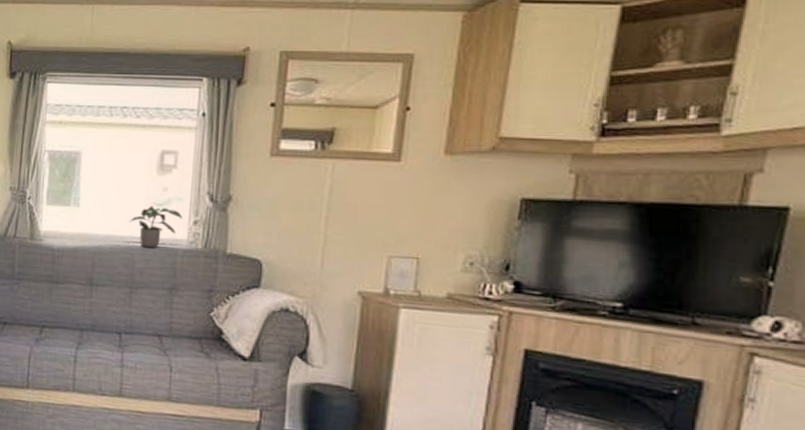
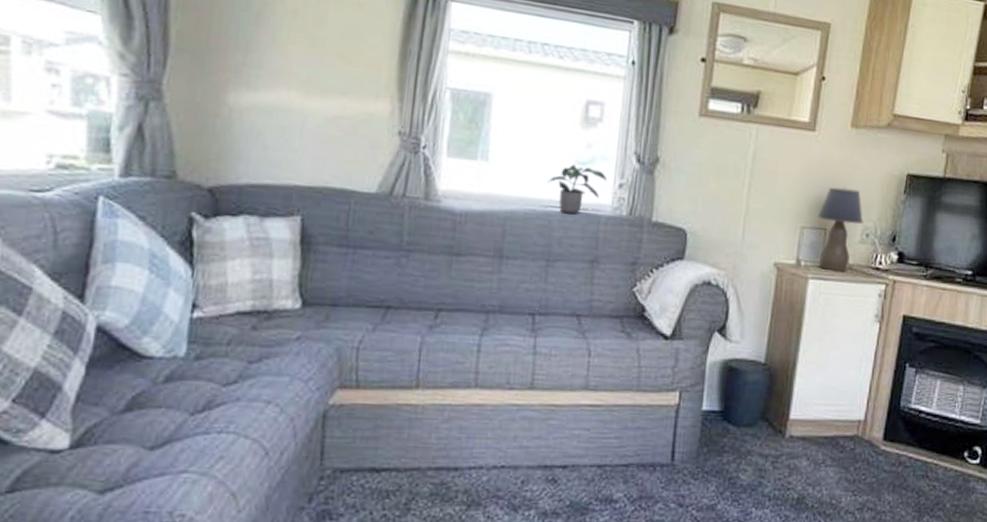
table lamp: none [408,215,466,302] -> present [818,187,864,273]

